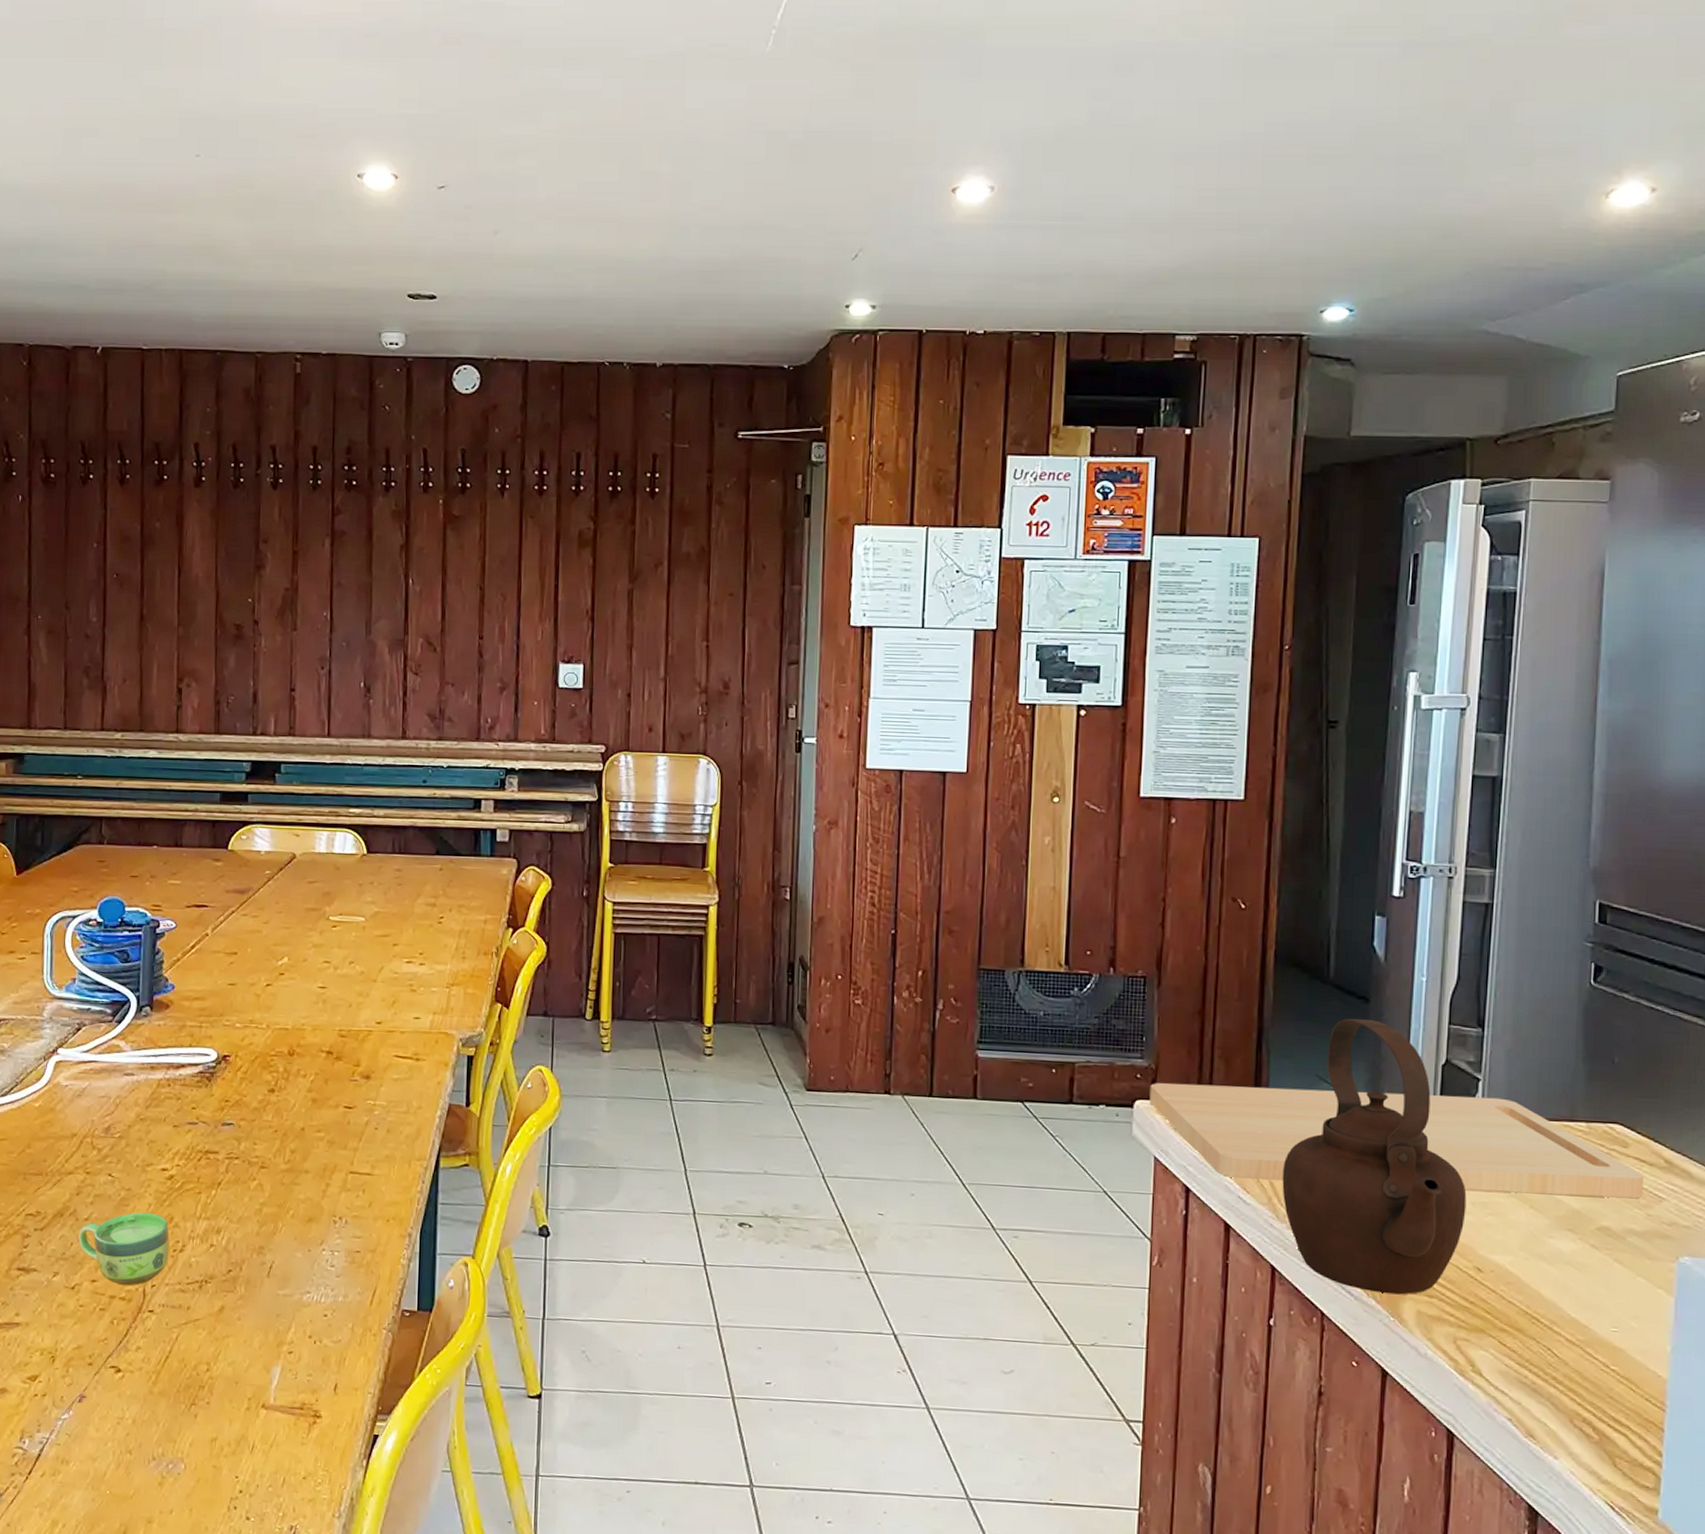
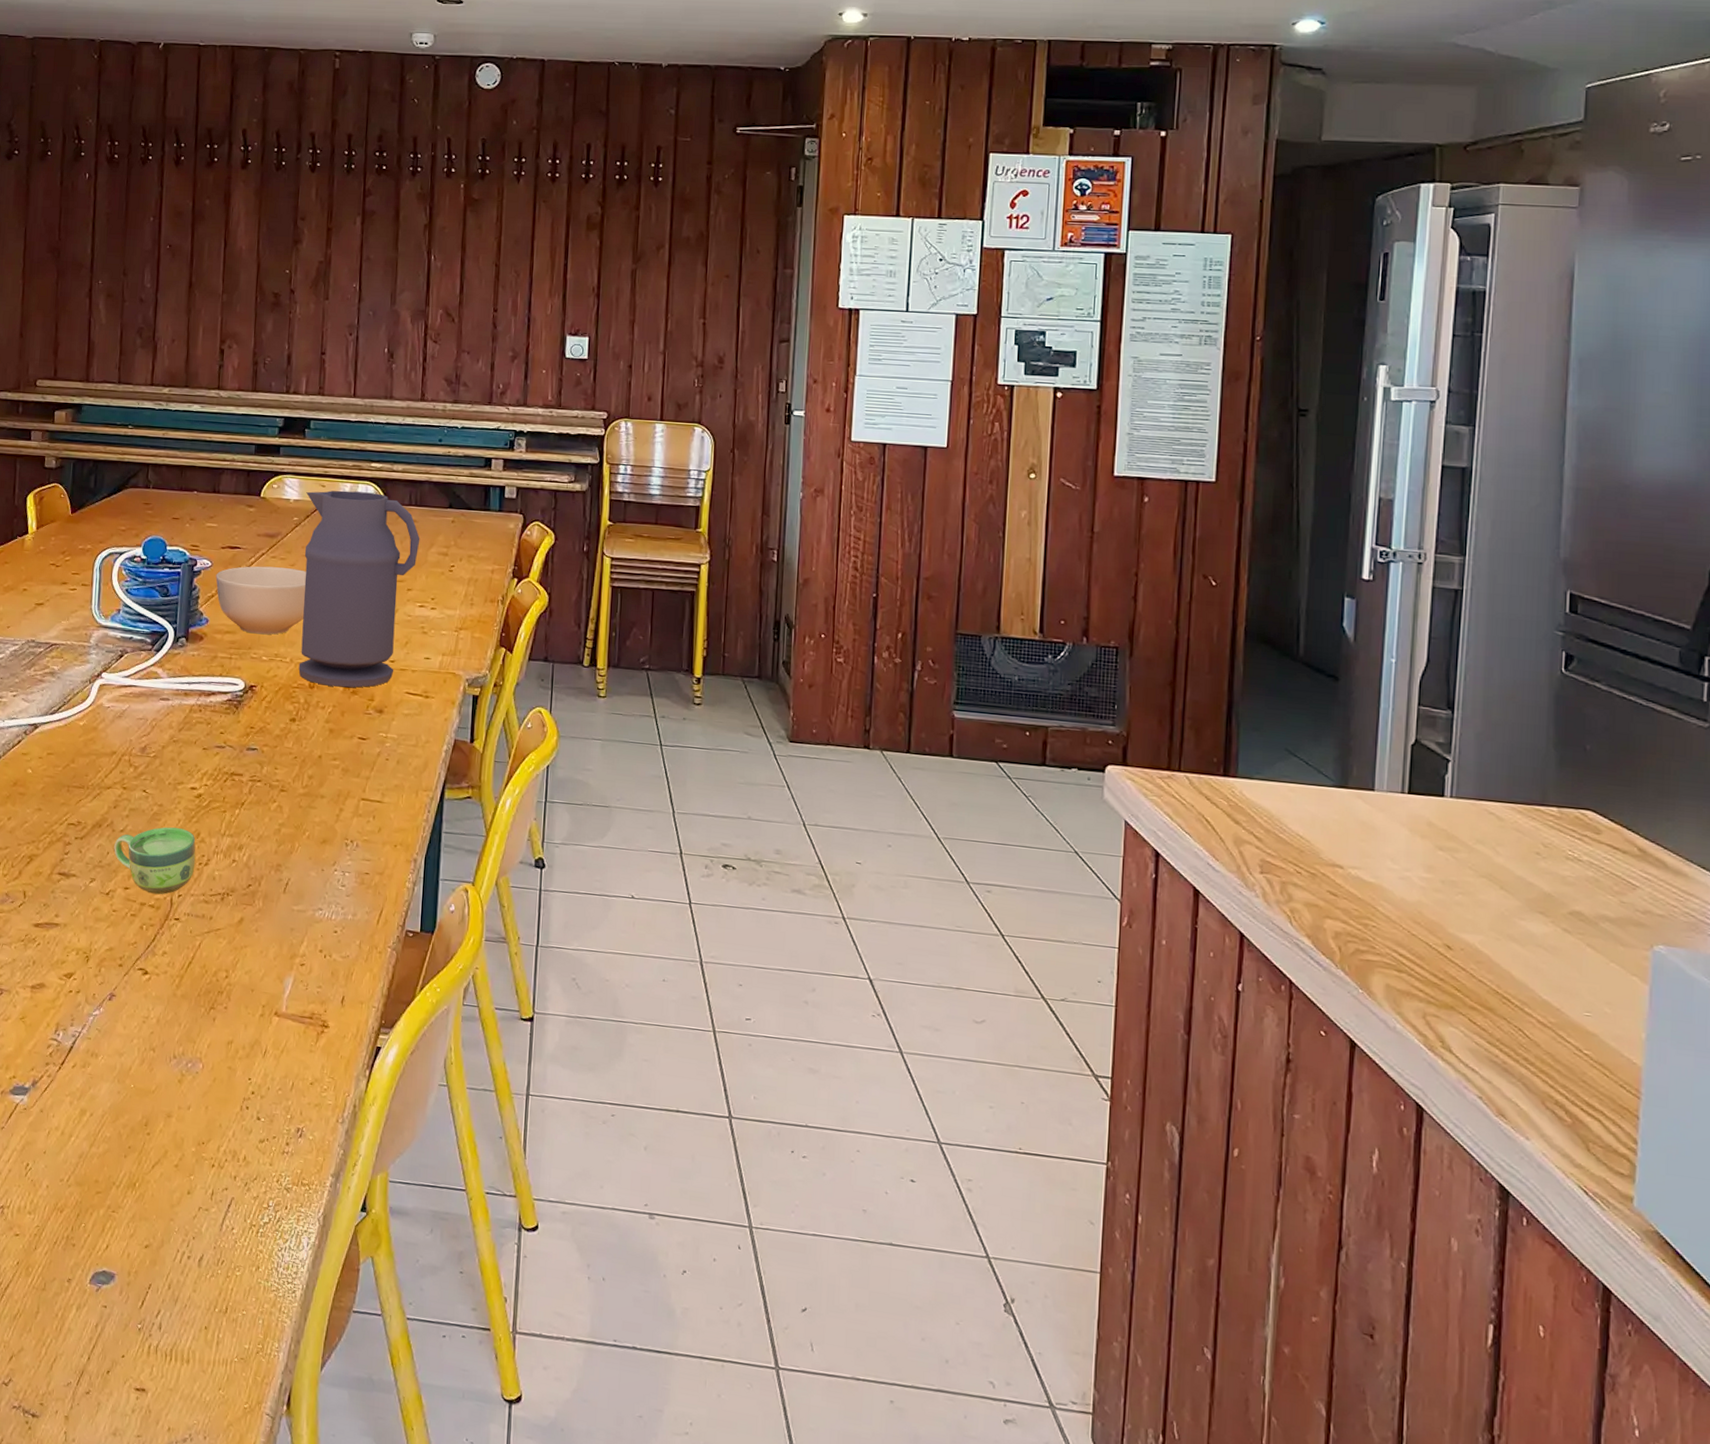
bowl: none [181,925,281,1000] -> present [216,566,306,635]
water jug: none [276,839,406,1054] -> present [298,490,420,688]
cutting board: present [1149,1083,1643,1199] -> none [1120,749,1616,885]
teapot: present [1282,1019,1467,1295] -> none [1251,695,1436,968]

